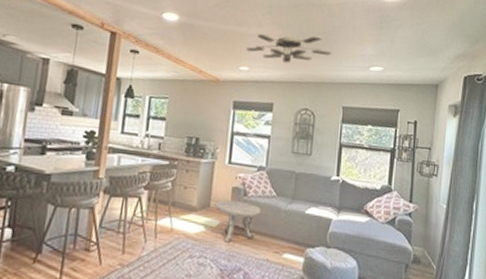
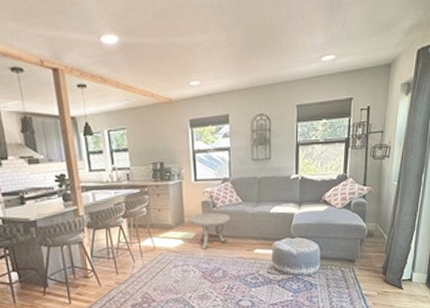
ceiling fan: present [246,34,332,63] -> none [194,32,282,69]

